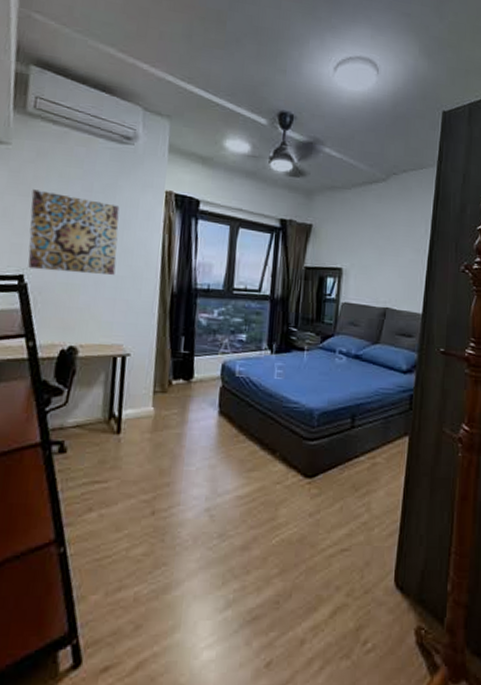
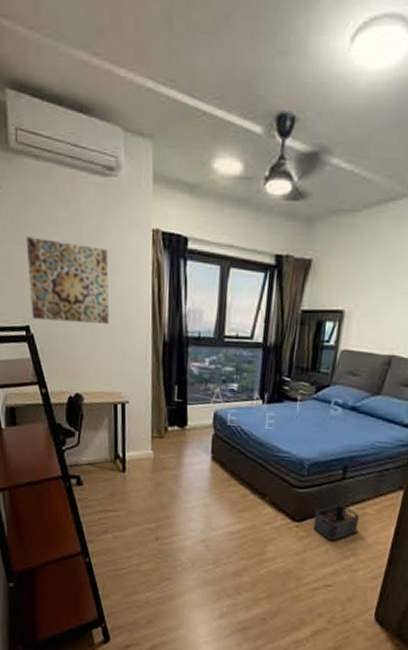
storage bin: none [325,456,371,496] -> present [312,504,361,541]

